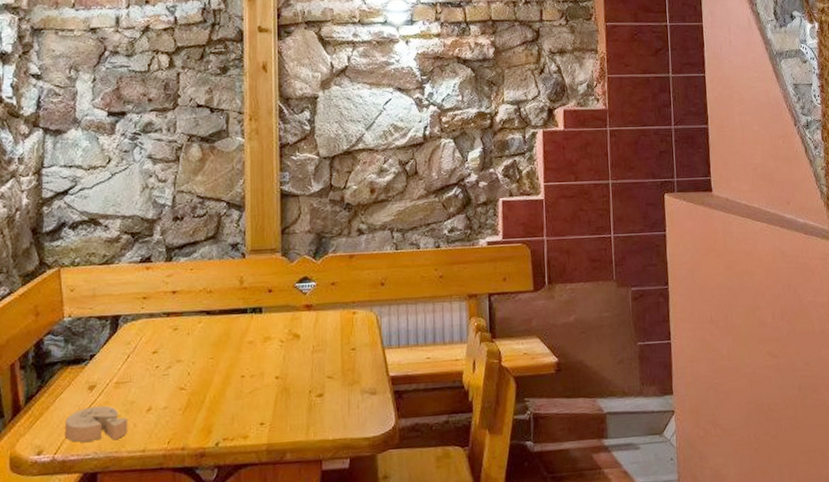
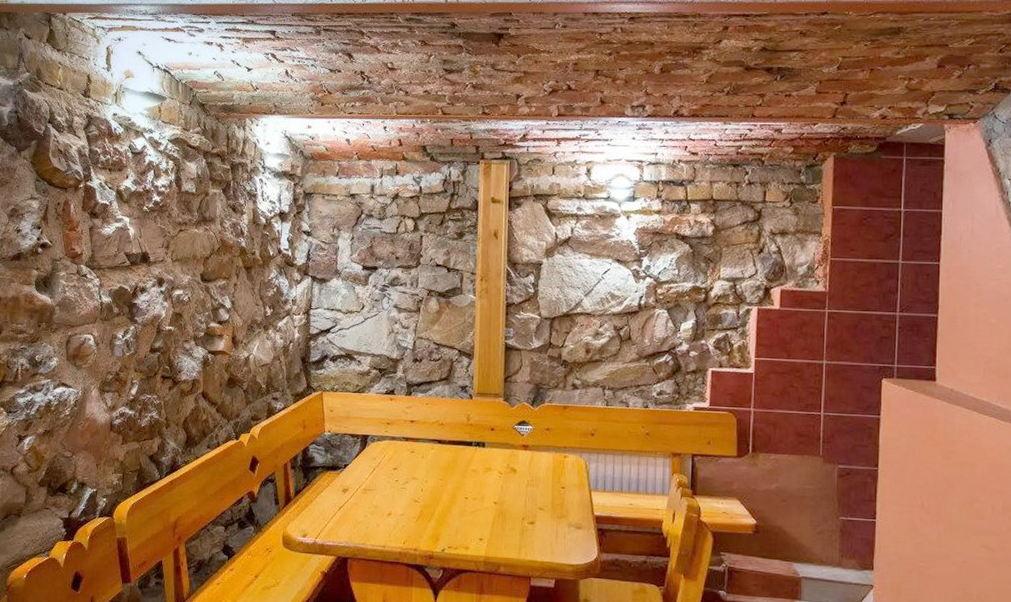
cheese: present [65,405,128,442] -> none [324,505,373,535]

